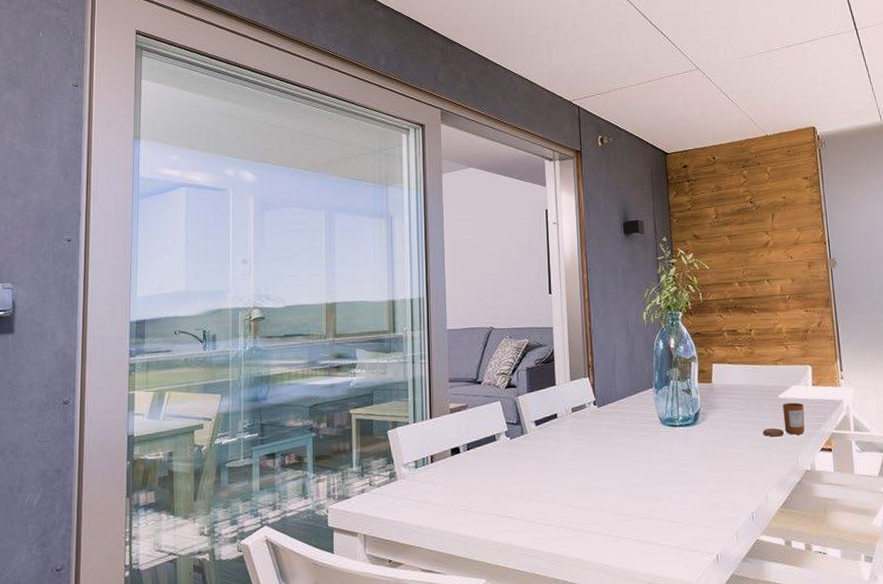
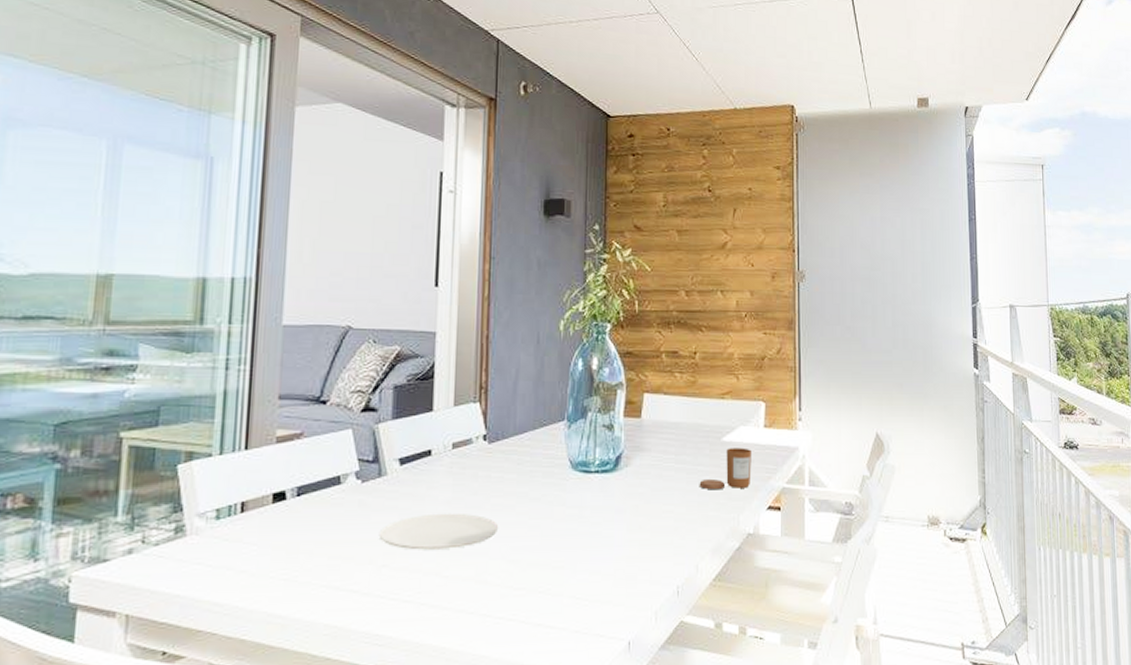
plate: none [525,459,611,488] -> present [378,513,499,550]

